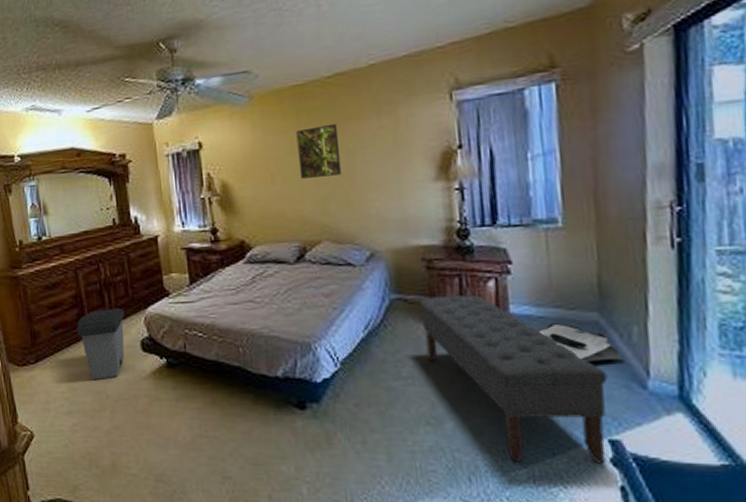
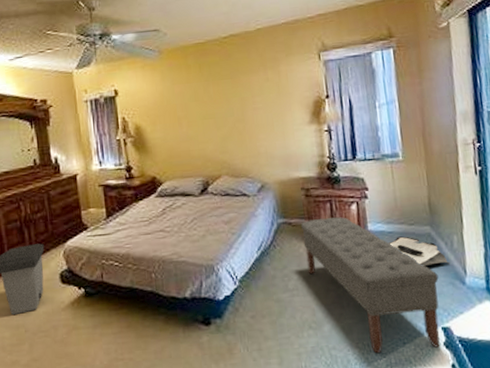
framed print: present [296,123,342,179] -> none [199,76,237,122]

